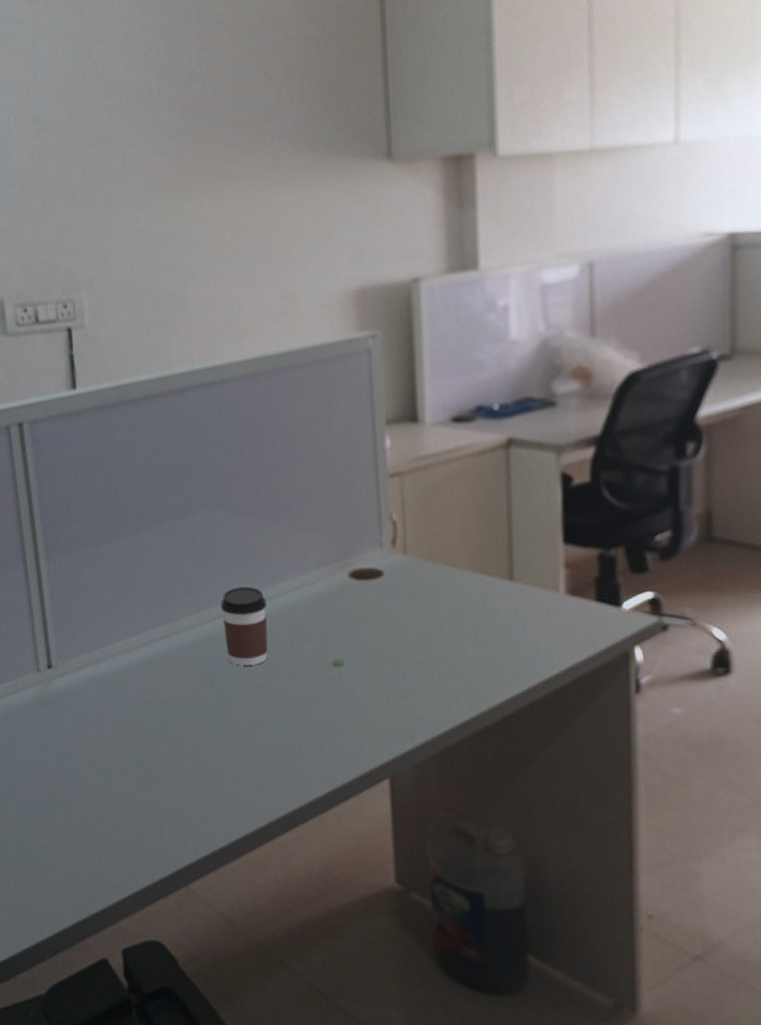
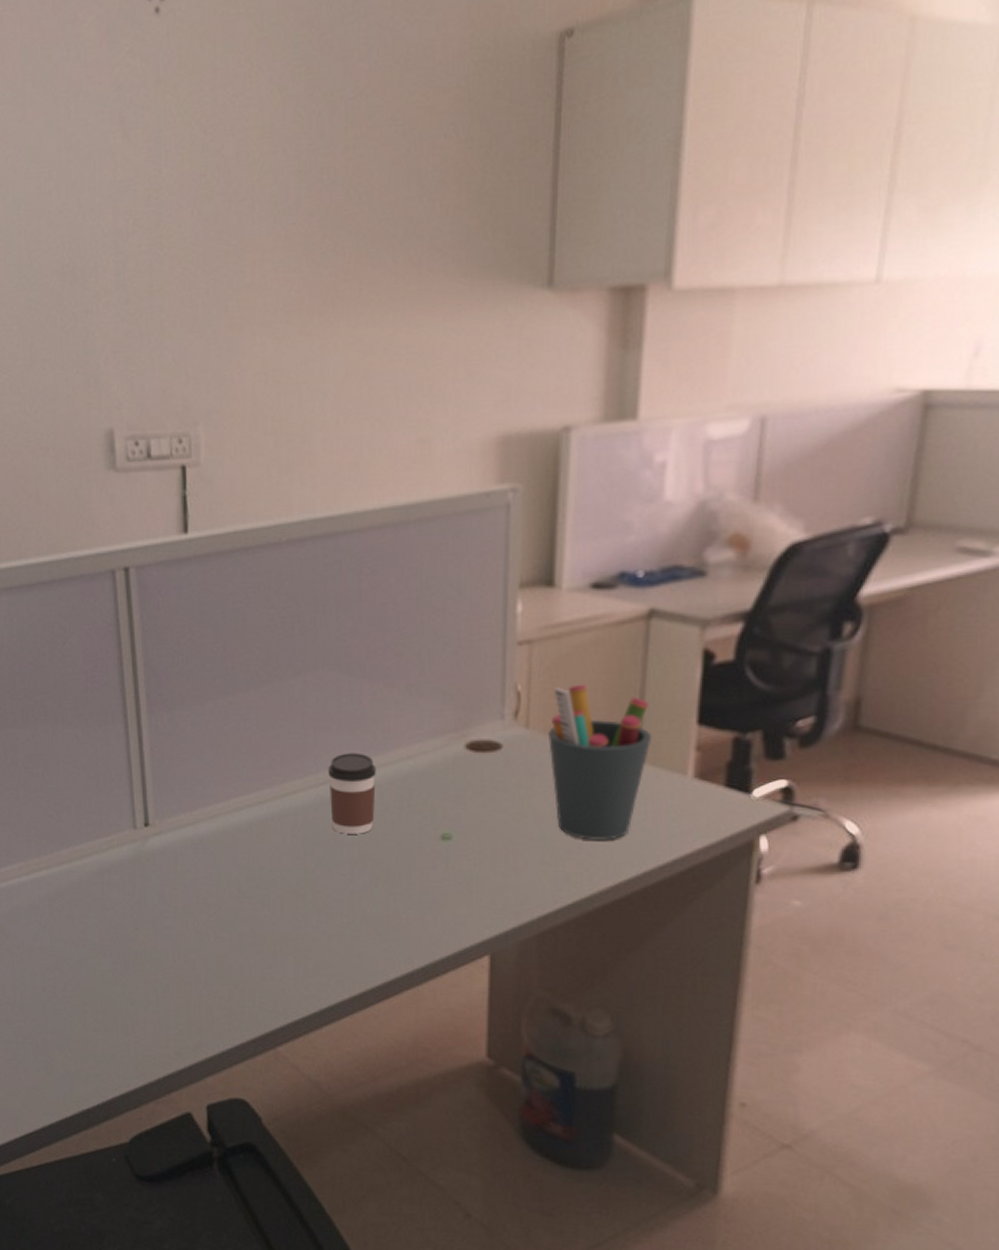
pen holder: none [425,510,523,659] -> present [548,684,652,840]

